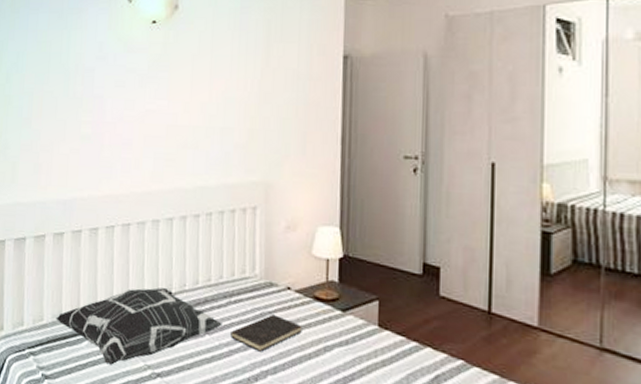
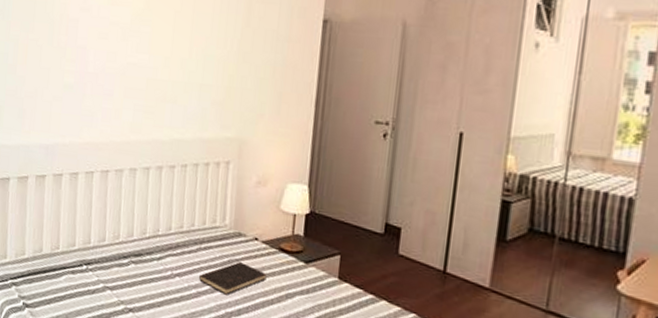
decorative pillow: present [55,288,222,365] -> none [36,230,192,299]

